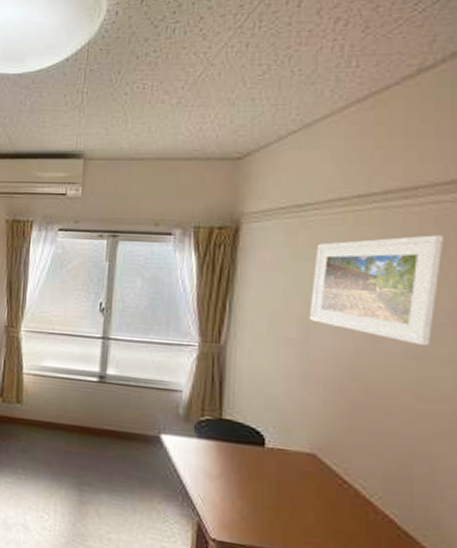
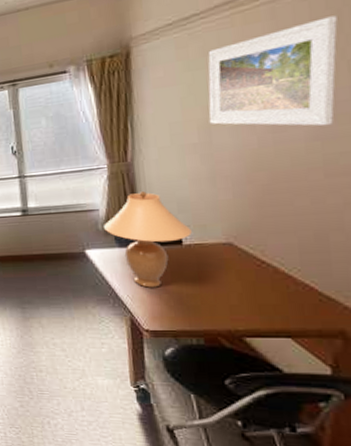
table lamp: none [185,379,276,492] -> present [104,191,192,288]

